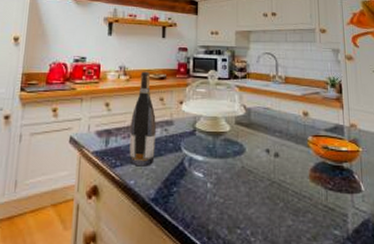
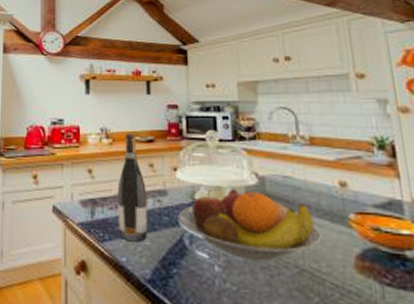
fruit bowl: none [181,118,288,177] -> present [179,188,322,261]

